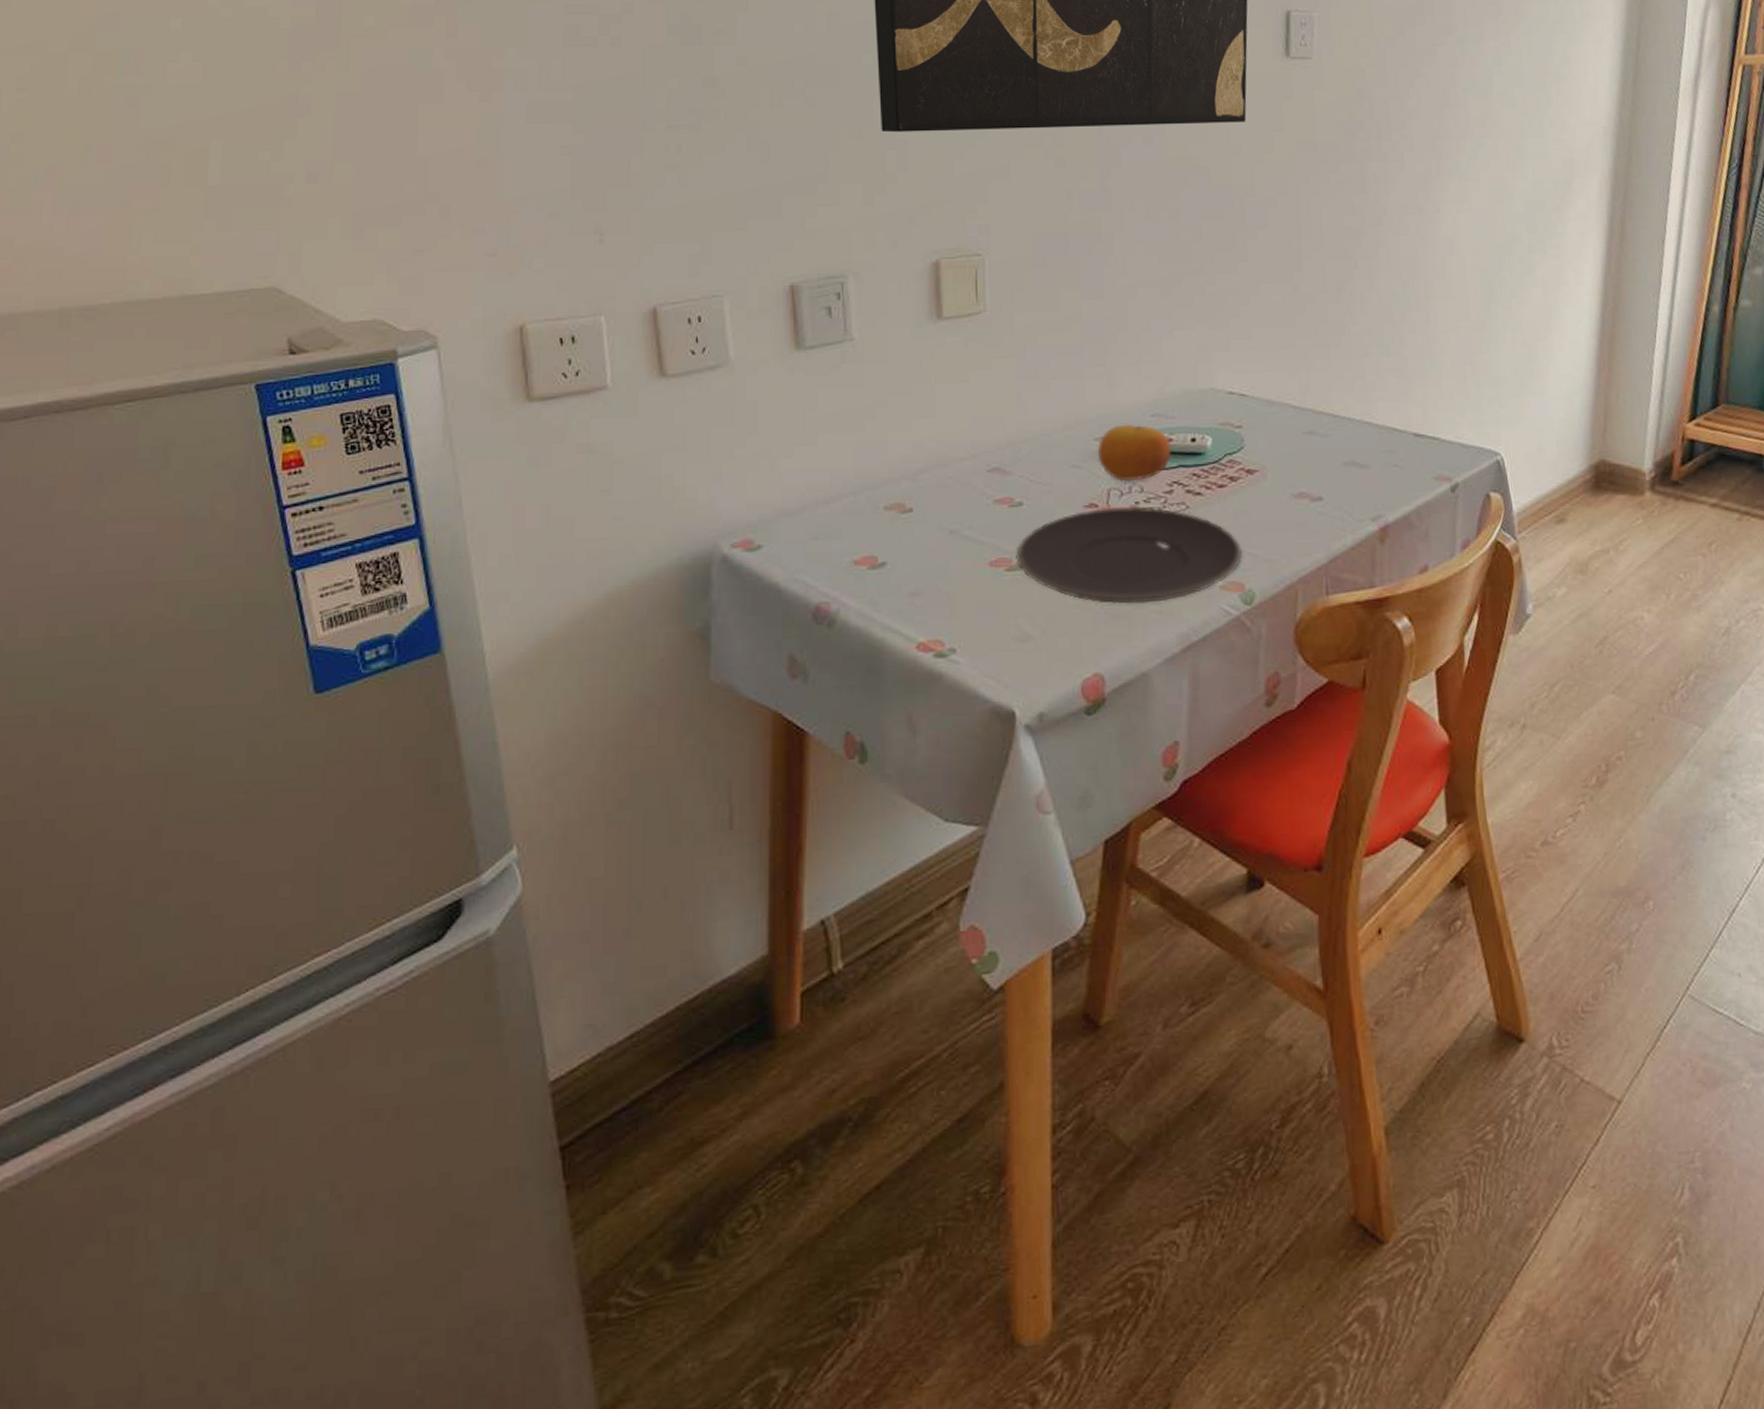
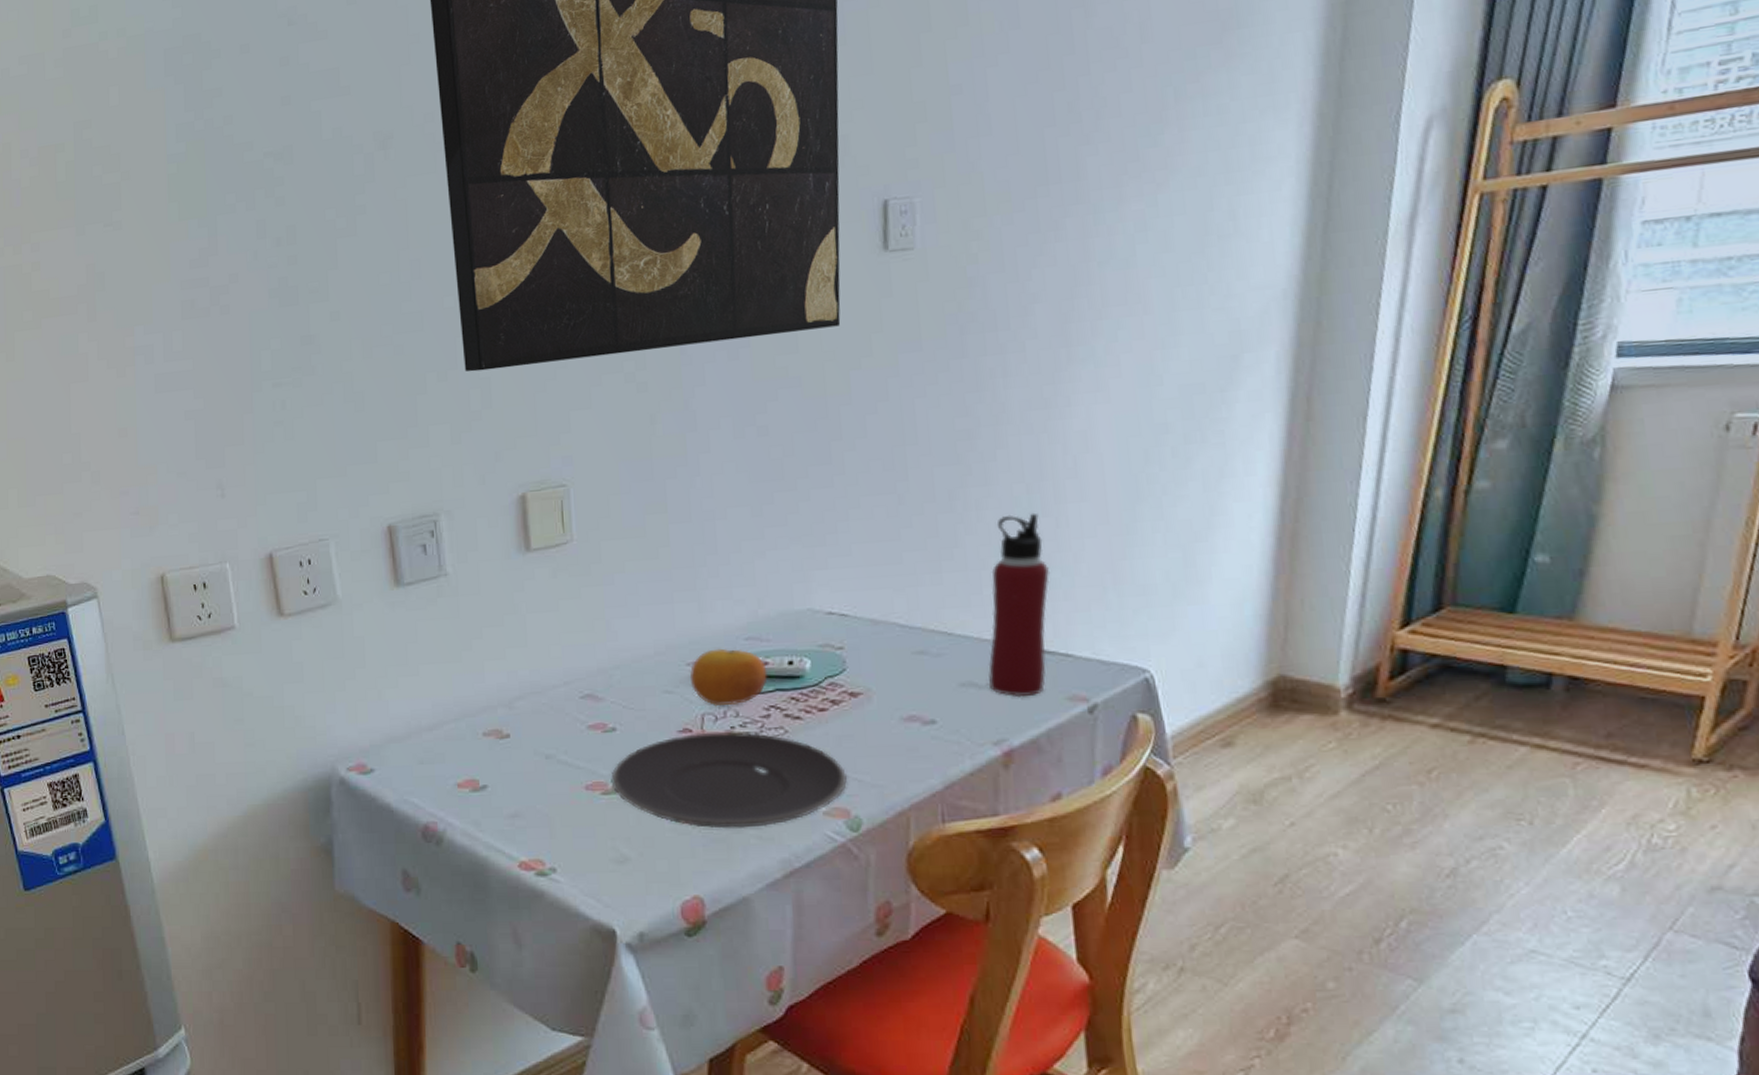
water bottle: none [1368,307,1422,477] -> present [988,512,1051,698]

